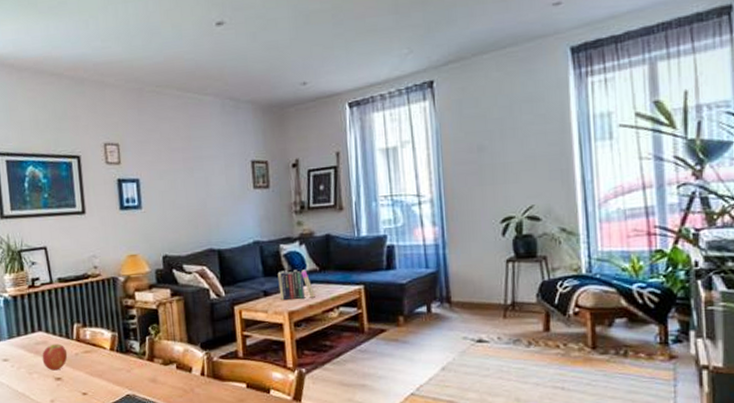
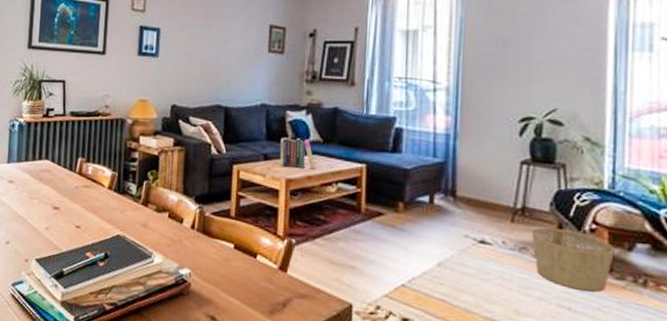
fruit: present [42,343,68,371] -> none [44,173,69,200]
basket: none [523,317,597,370] -> present [532,227,615,293]

